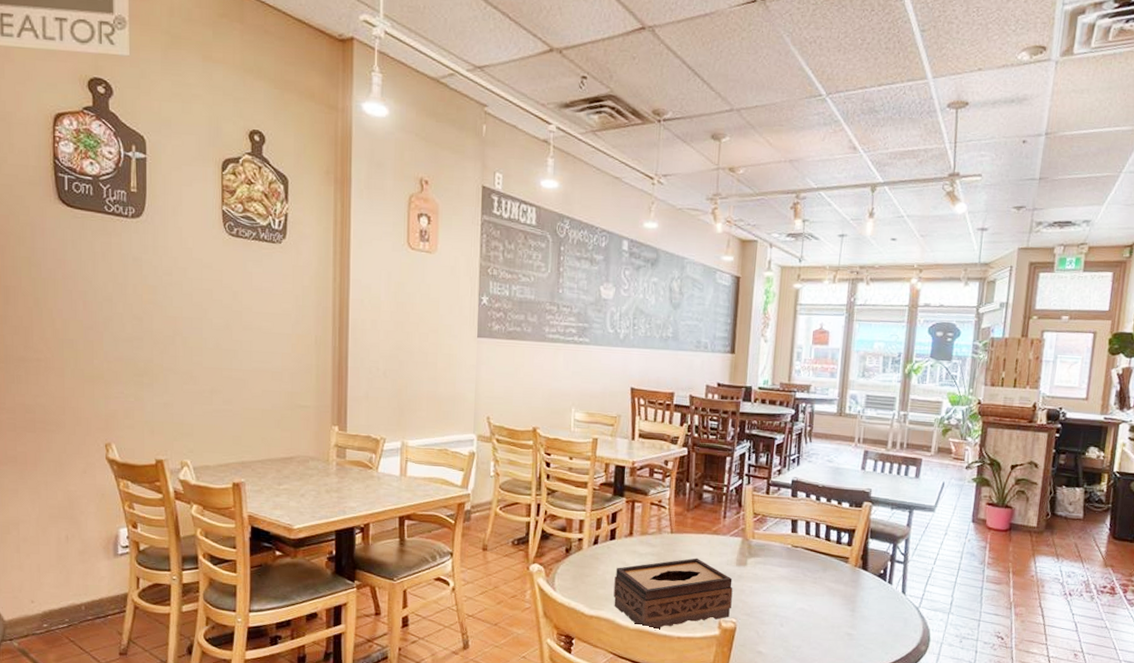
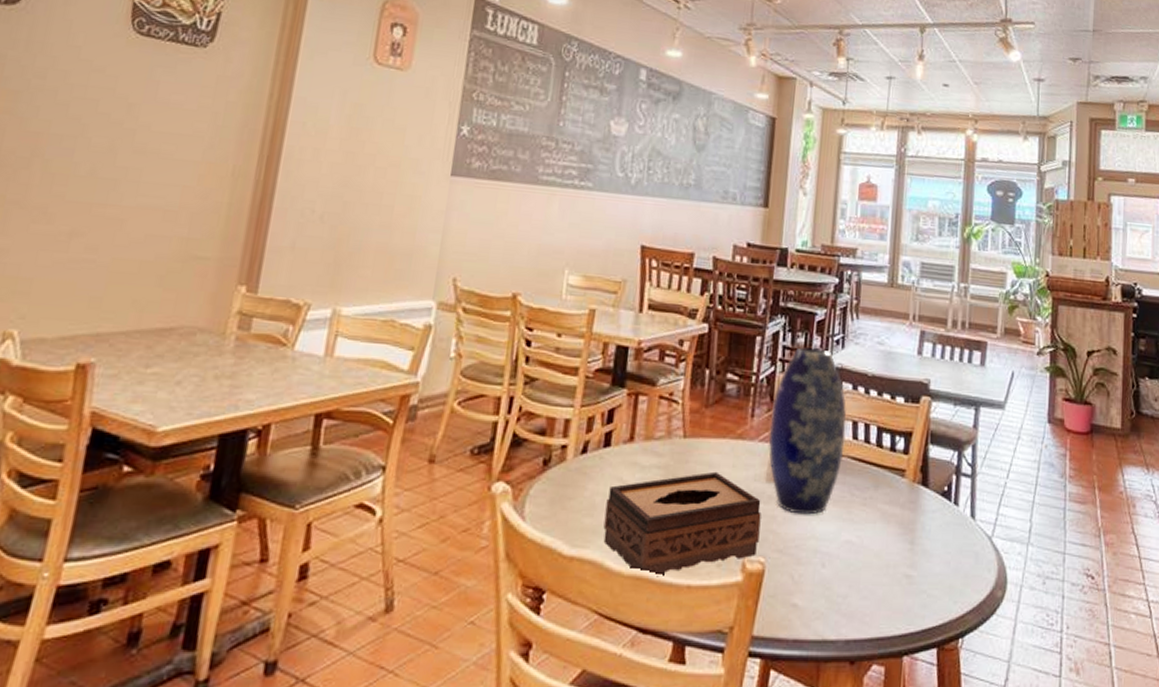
vase: none [737,464,801,590] -> present [768,346,847,515]

